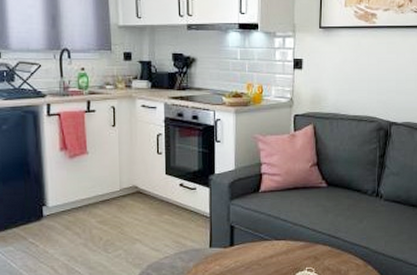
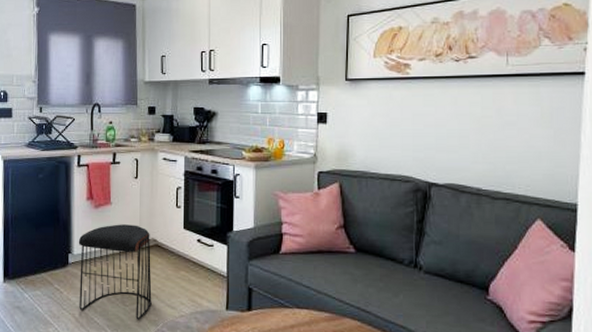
stool: none [53,173,135,265] -> present [78,224,152,320]

